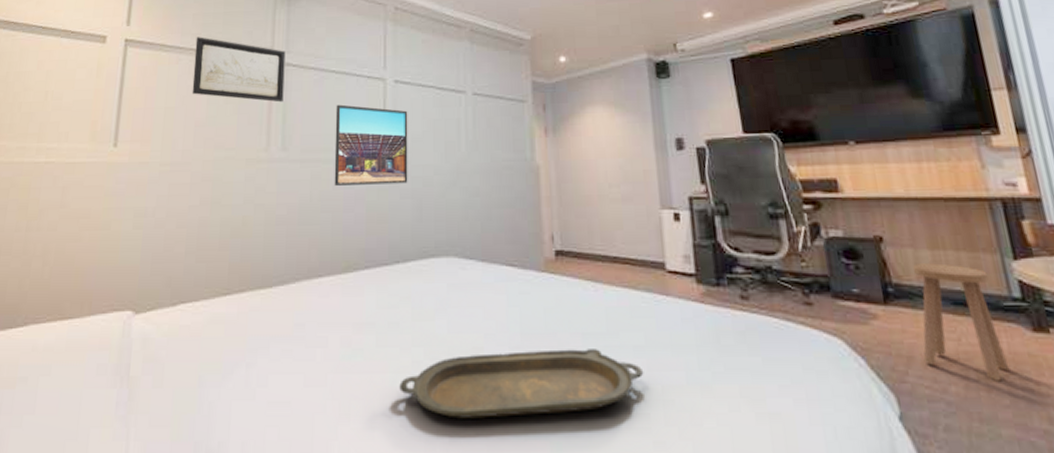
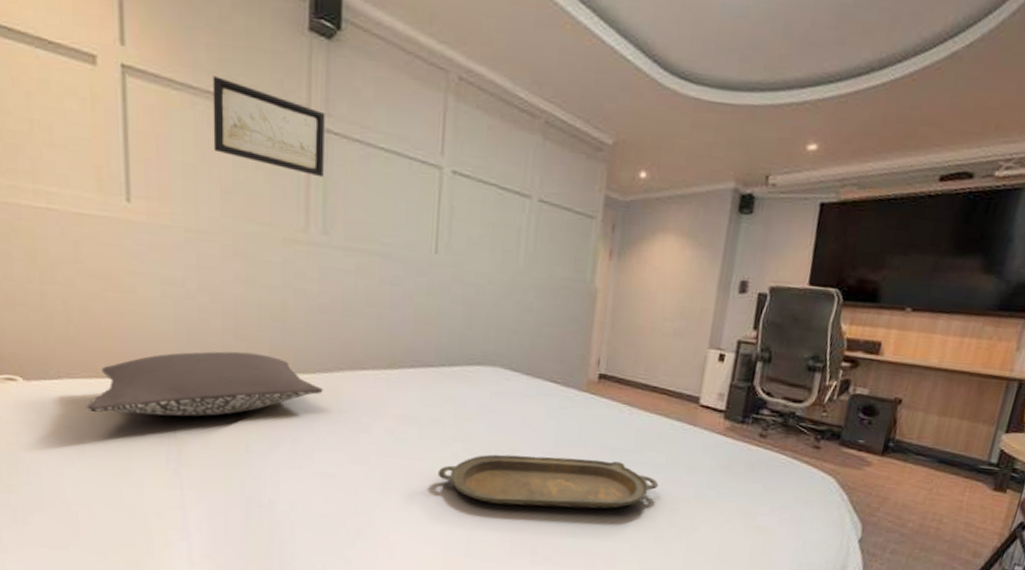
pillow: none [45,274,279,359] -> present [86,351,323,417]
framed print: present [334,104,408,186] -> none [380,190,465,289]
stool: present [912,263,1010,381] -> none [895,426,978,523]

